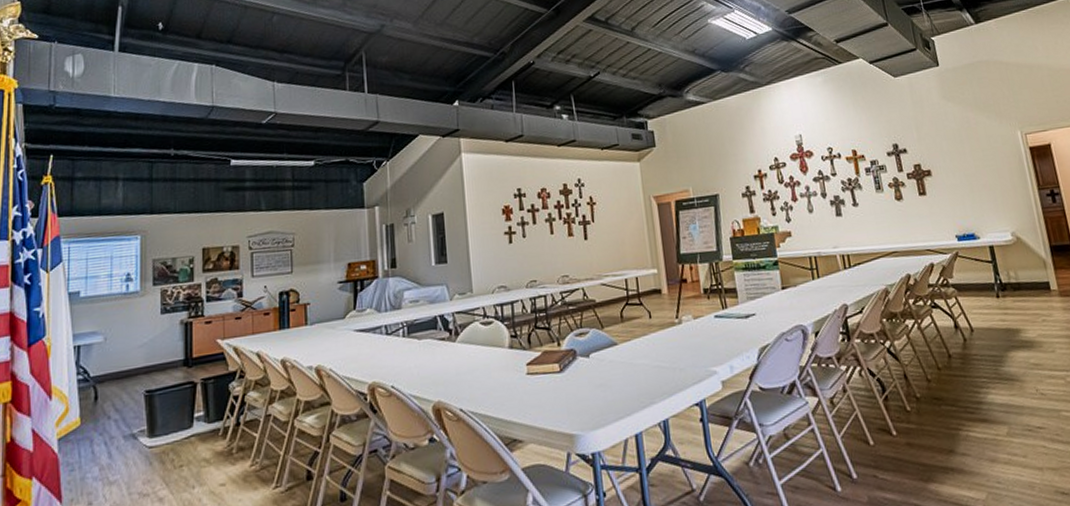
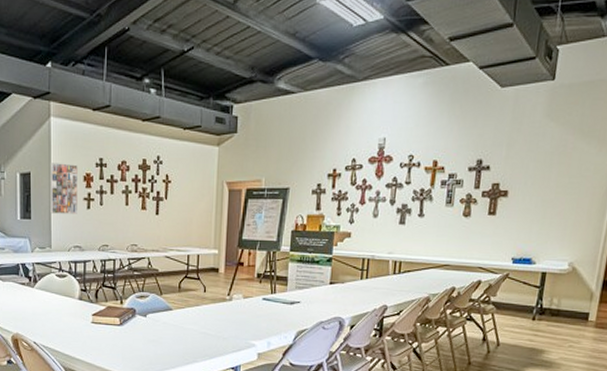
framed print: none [464,198,499,254] -> present [50,163,78,214]

